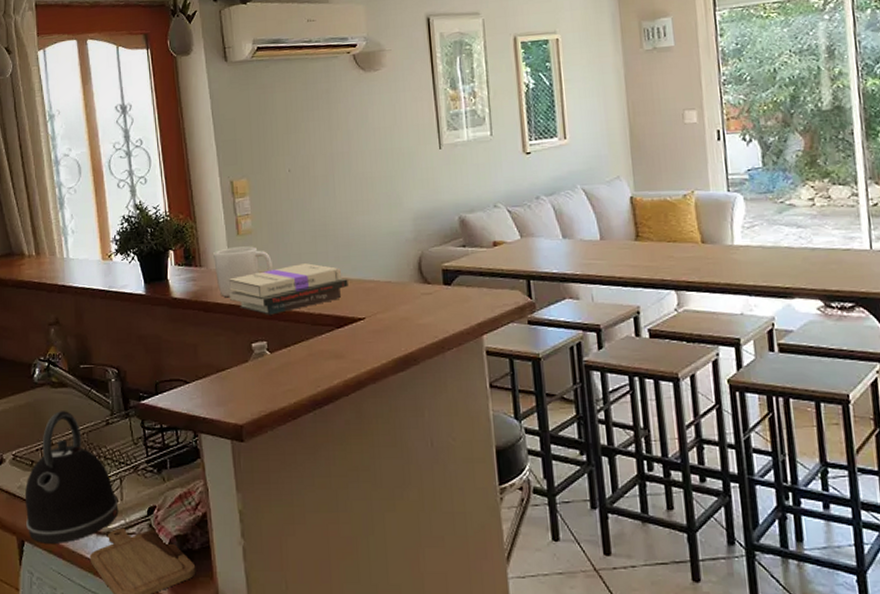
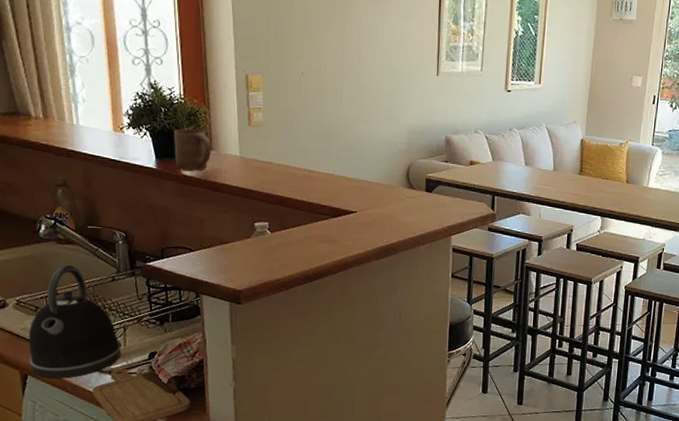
cup: none [162,246,201,293] -> present [174,128,212,171]
mug: present [213,246,273,298] -> none [224,136,279,181]
books: present [229,263,348,315] -> none [236,158,345,200]

